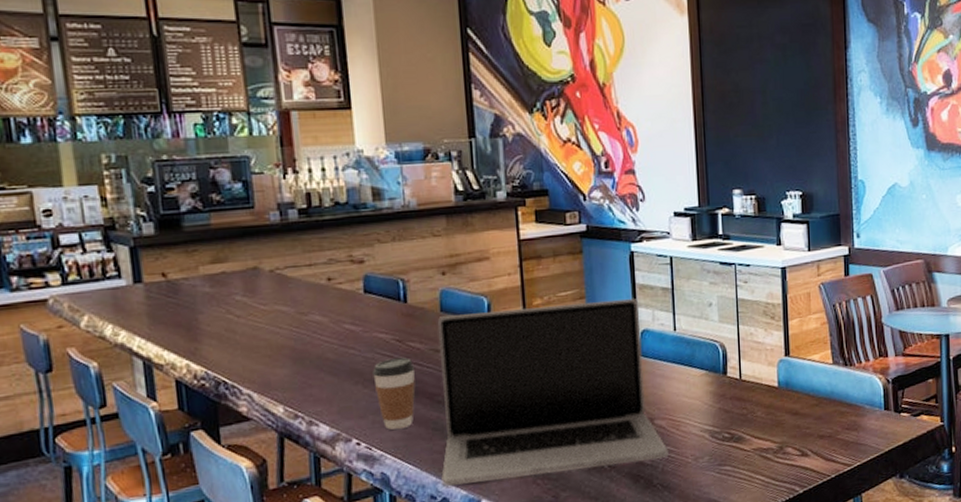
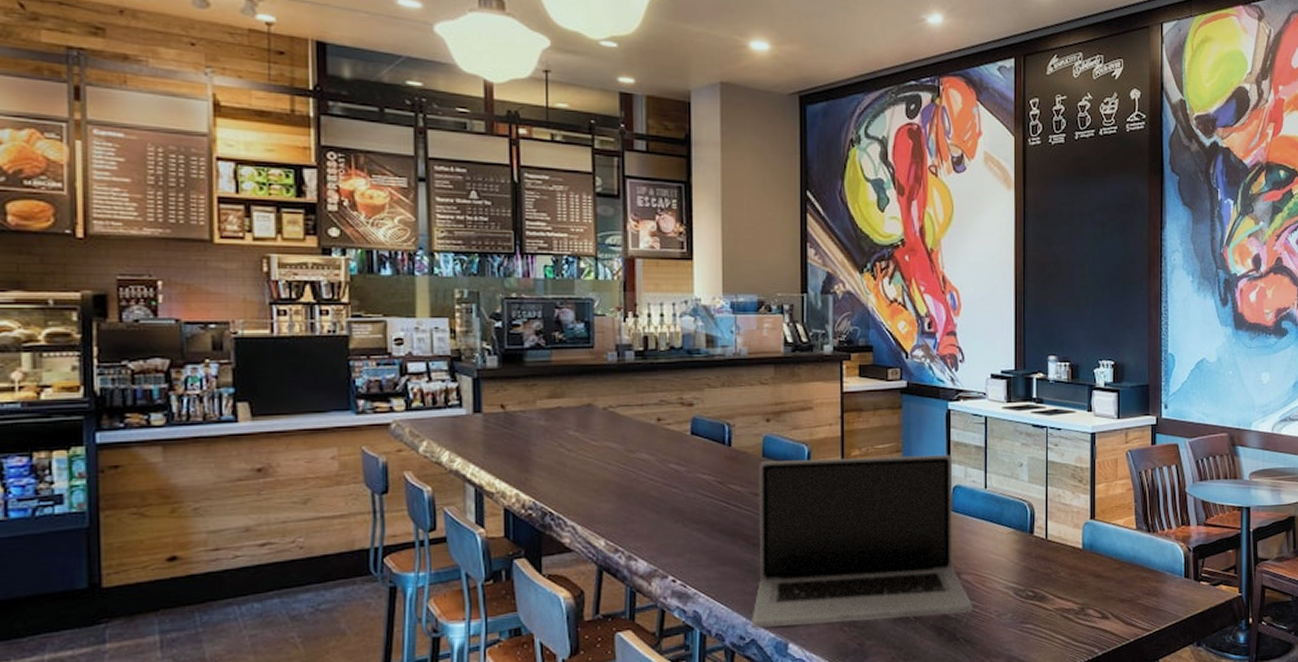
coffee cup: present [372,357,416,430] -> none [693,499,734,569]

